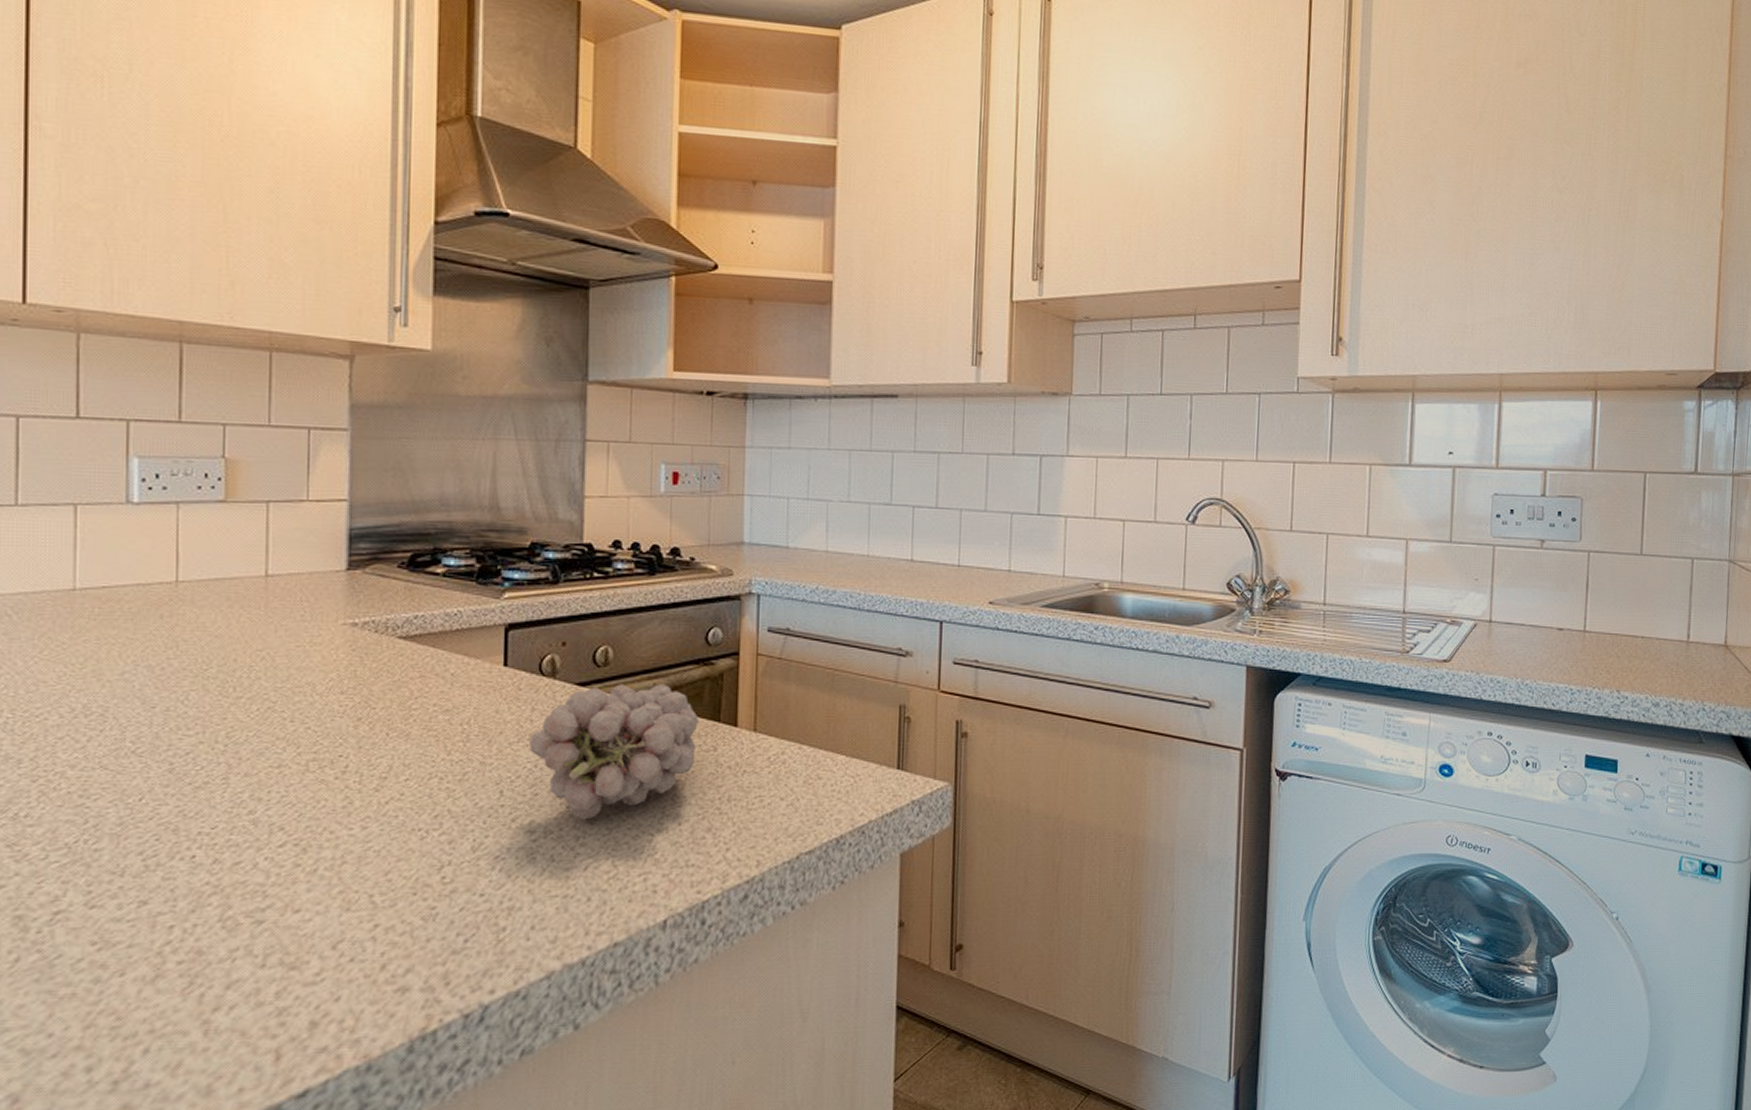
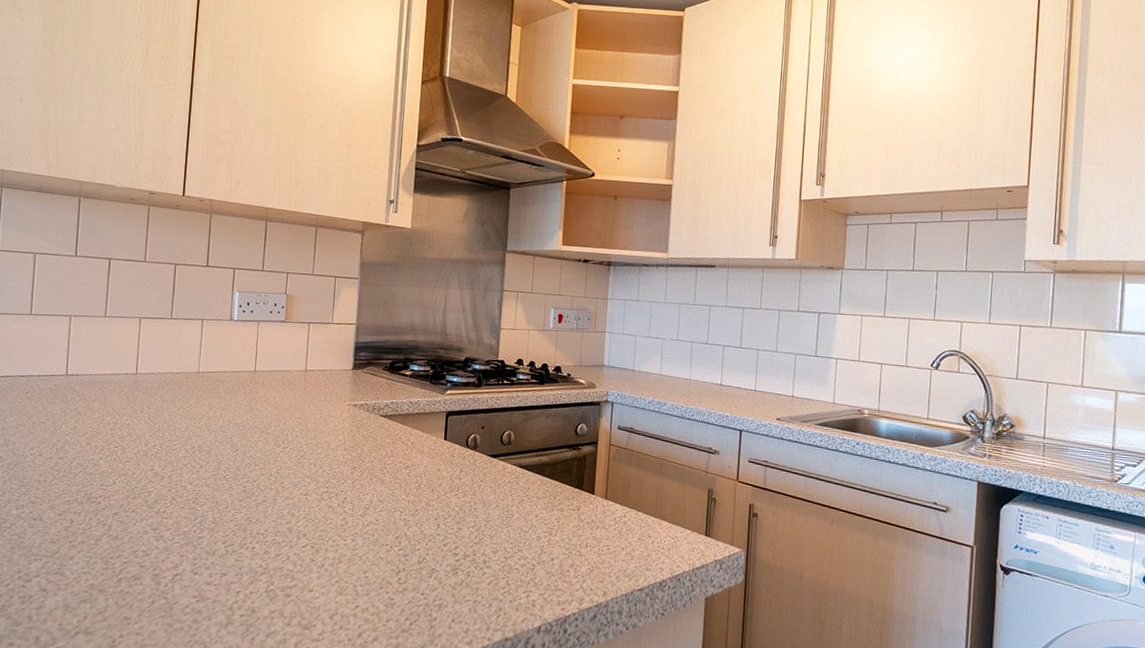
fruit: present [528,684,699,820] -> none [457,458,568,550]

